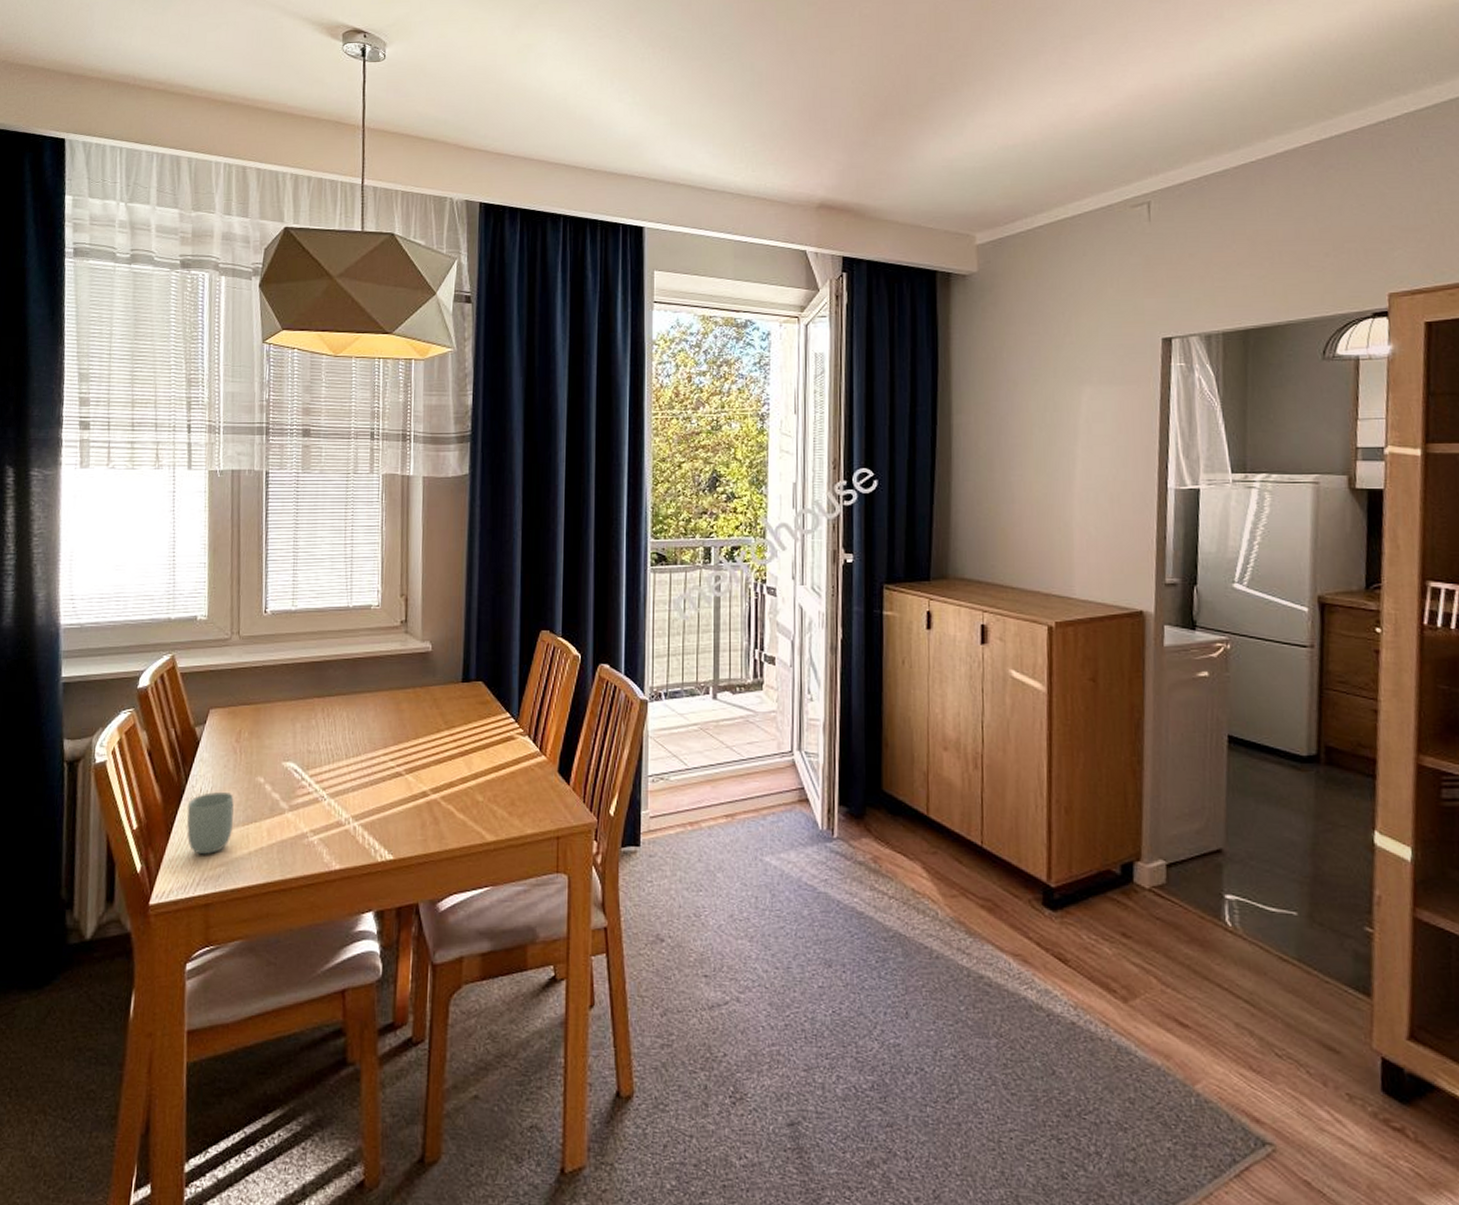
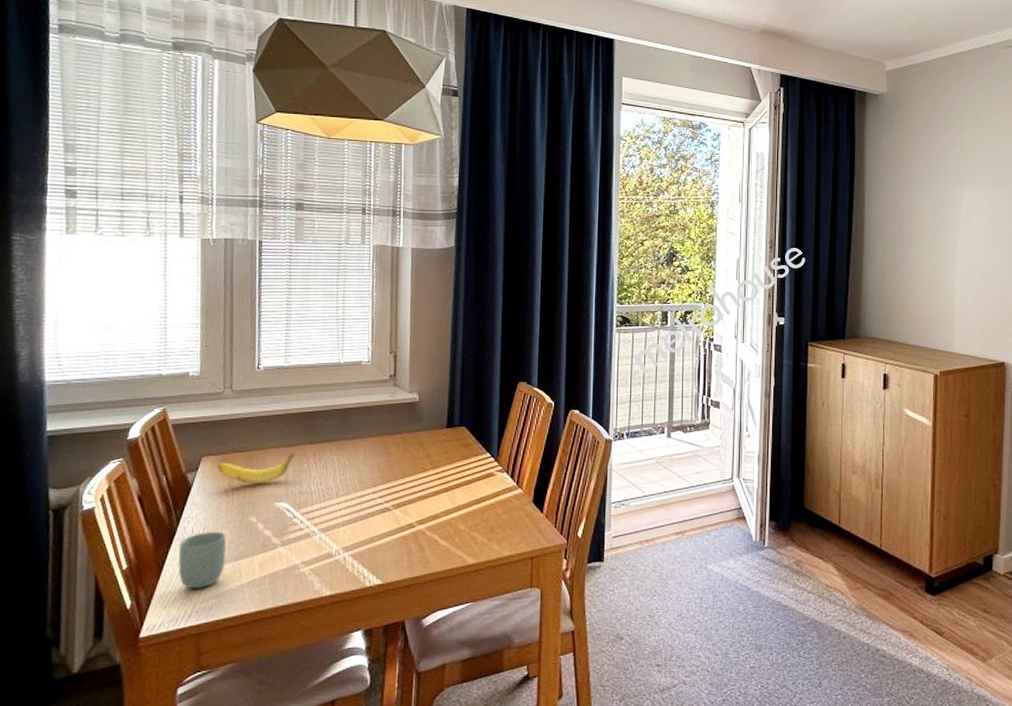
banana: none [225,705,304,741] -> present [217,451,296,485]

